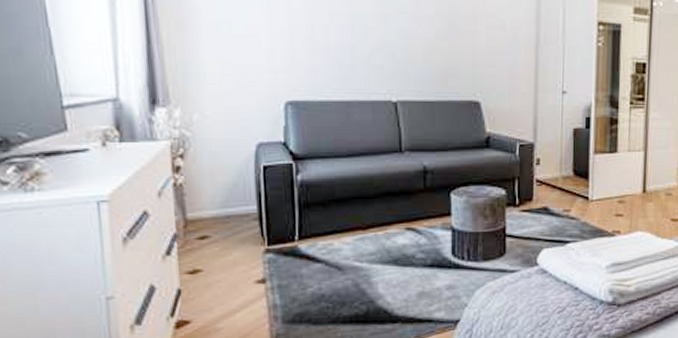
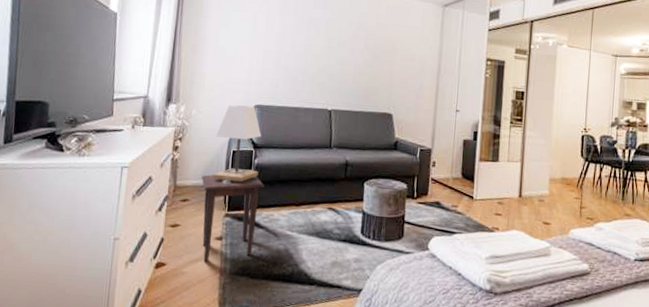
side table: none [222,197,317,312] -> present [201,174,265,262]
lamp: none [234,103,305,206] -> present [213,105,262,182]

